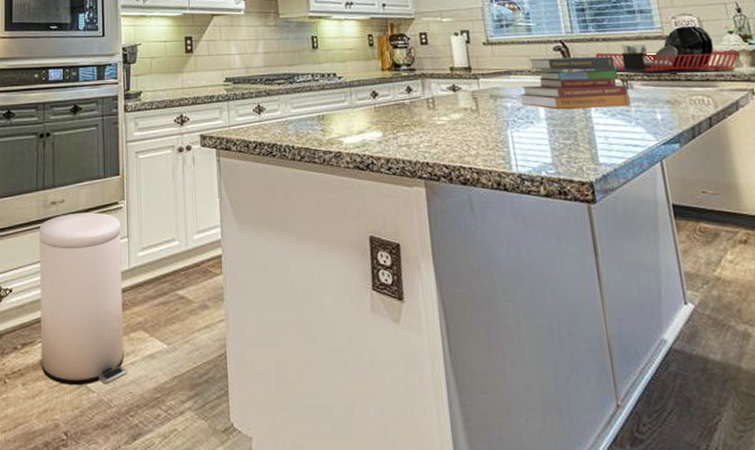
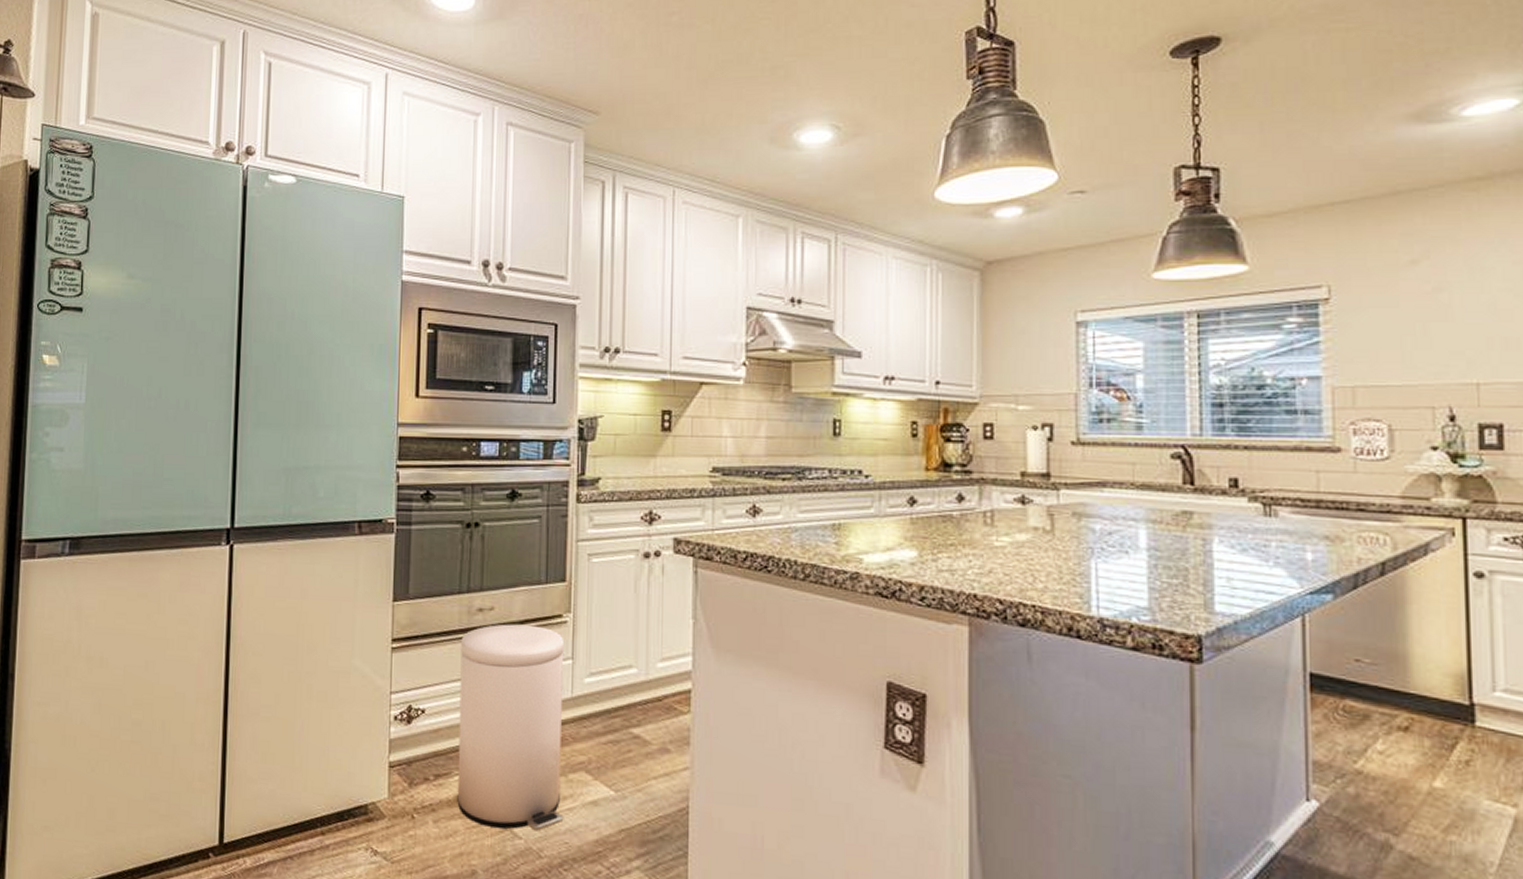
books: present [520,56,631,109] -> none [1115,468,1272,540]
dish rack: present [595,25,740,75] -> none [1230,435,1443,504]

